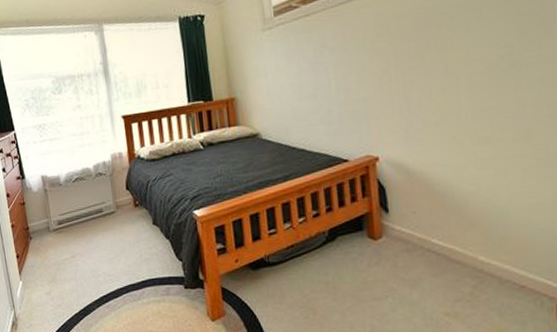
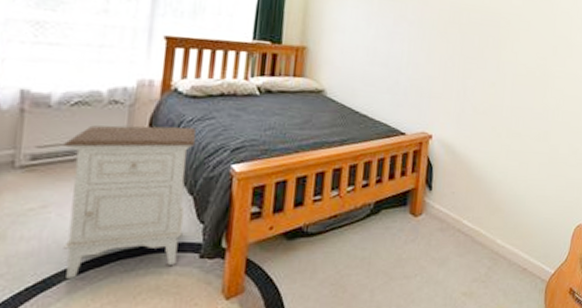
nightstand: none [75,184,168,307] -> present [63,125,197,278]

